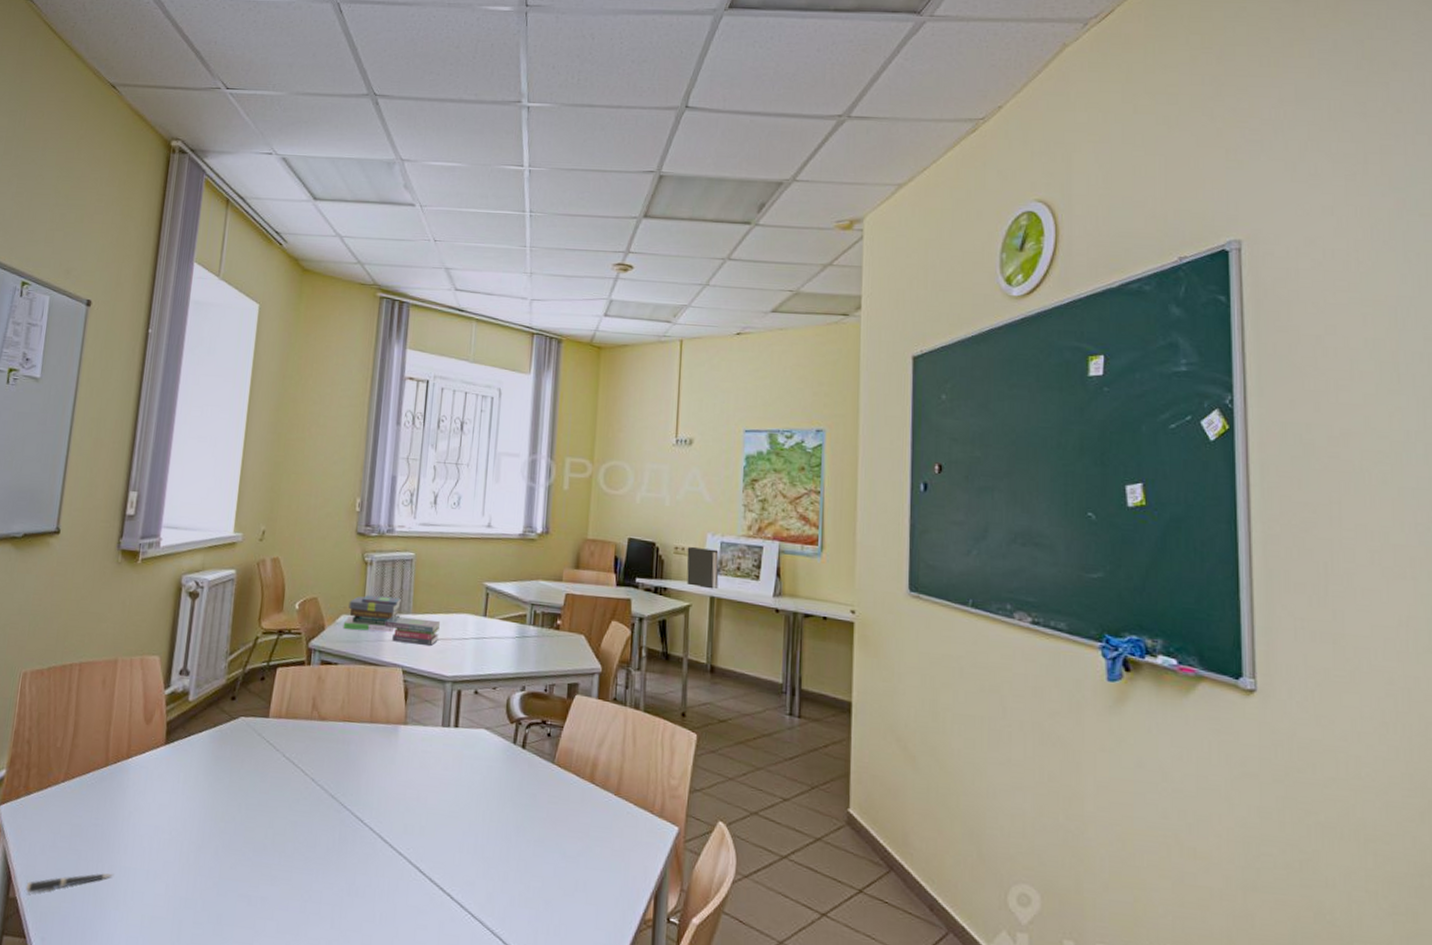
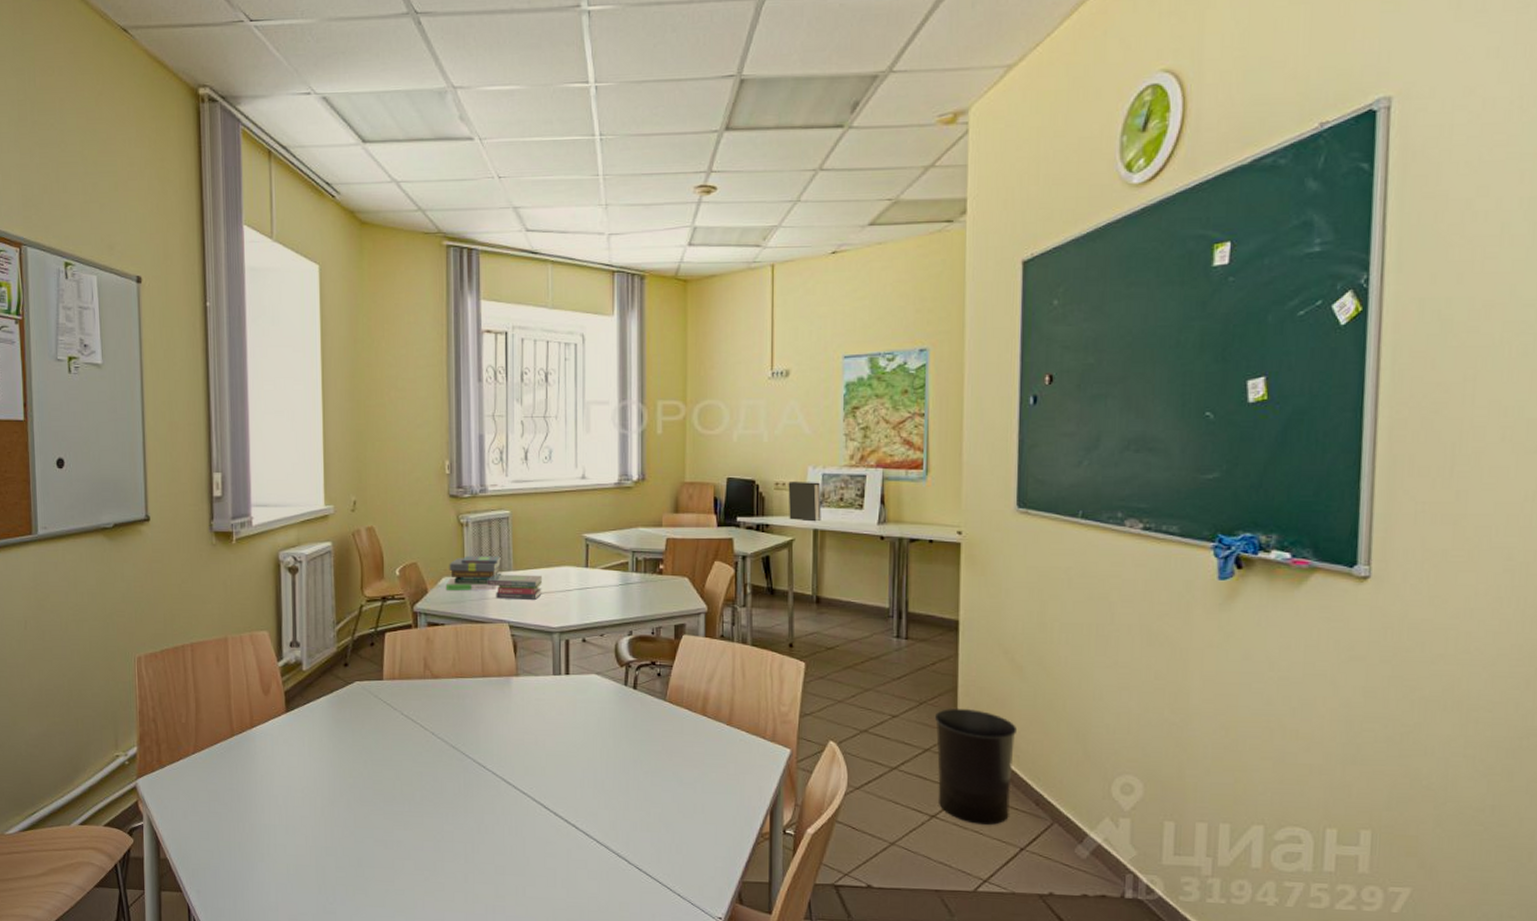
pen: present [25,873,113,893] -> none [174,830,254,853]
waste bin: none [826,795,911,930] -> present [934,709,1018,825]

